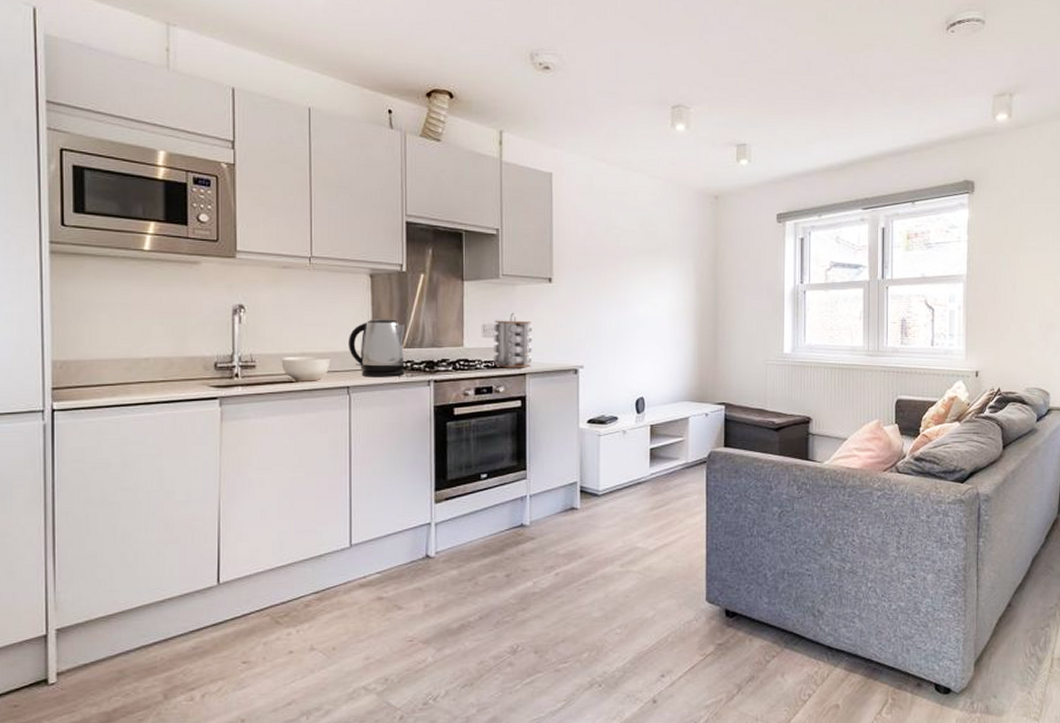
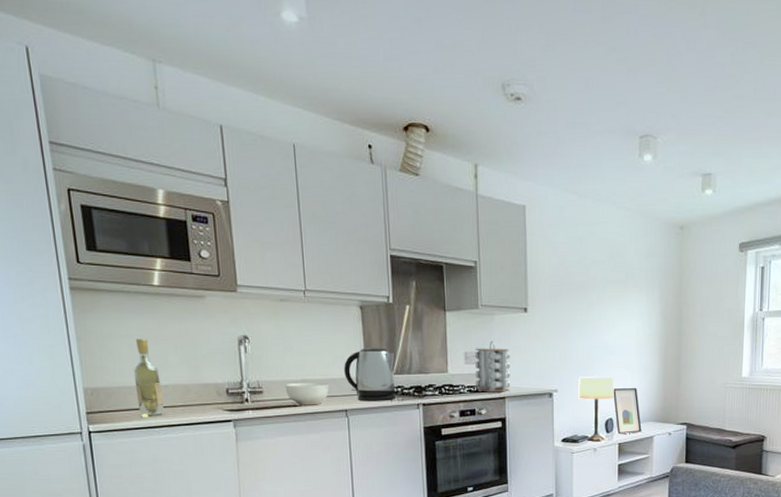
bottle: none [111,307,142,394] -> present [133,339,165,418]
table lamp: none [607,352,646,423] -> present [579,377,614,442]
picture frame: none [644,363,676,416] -> present [613,387,642,435]

